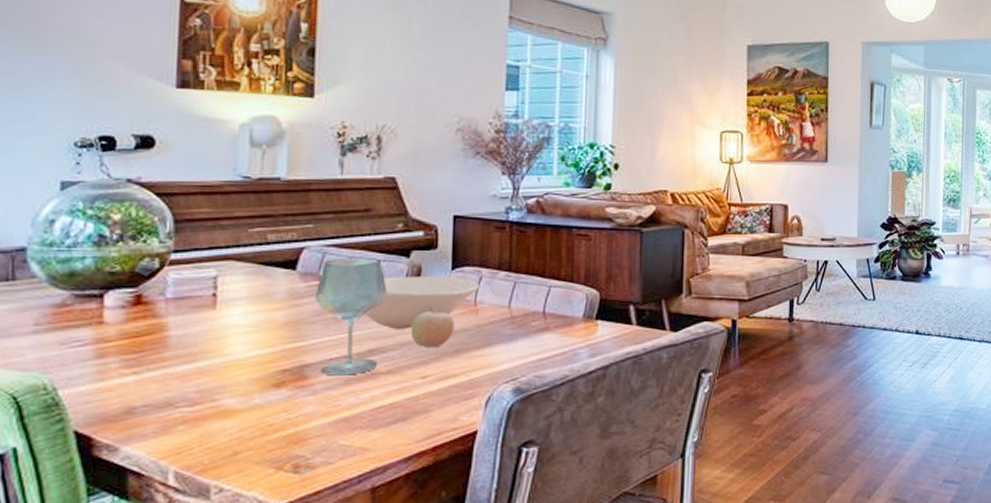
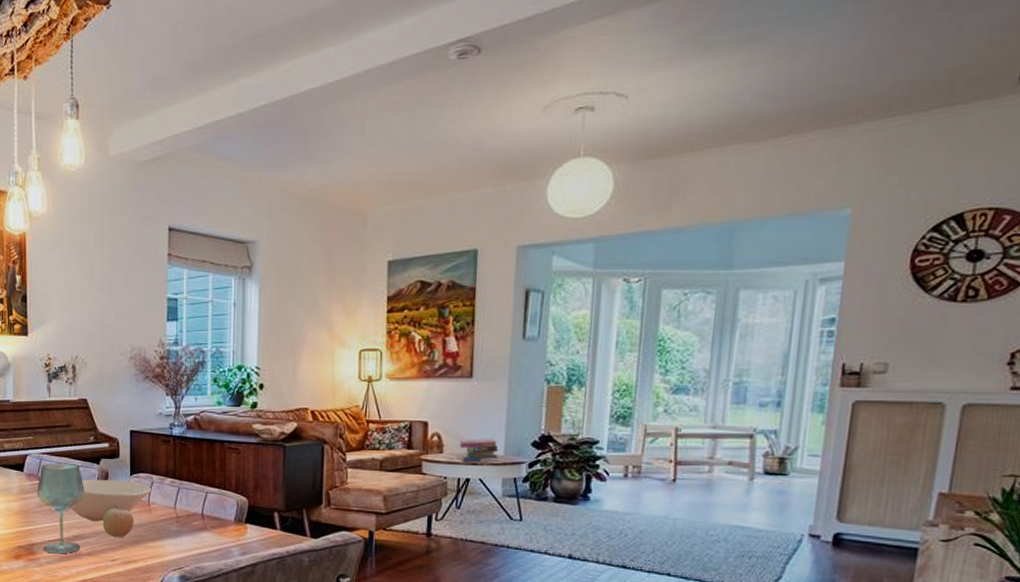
books: none [813,220,853,245] -> present [454,438,499,463]

